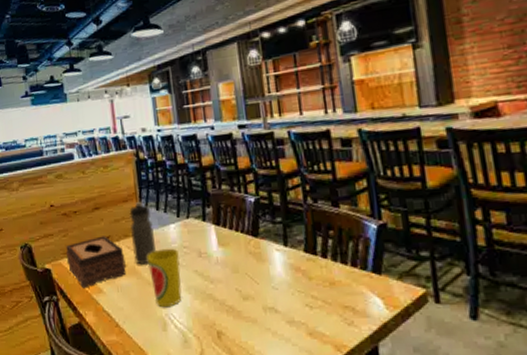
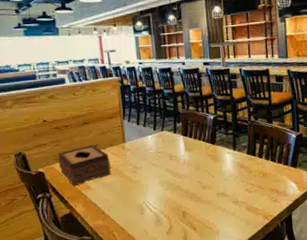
water bottle: present [129,202,156,265] -> none [114,118,136,166]
cup: present [146,248,182,308] -> none [128,153,156,198]

